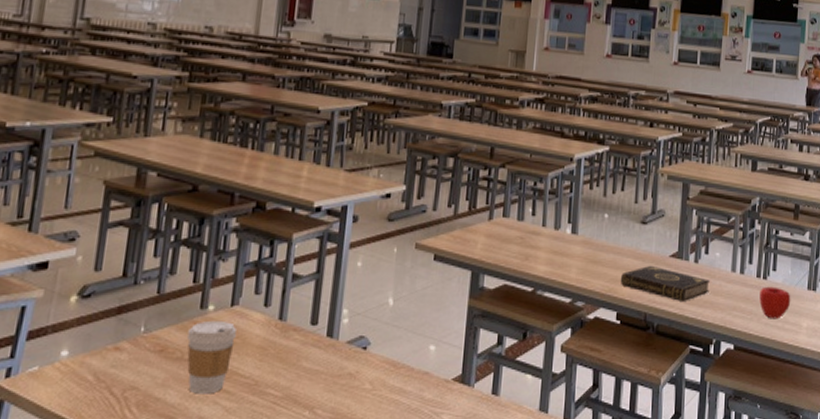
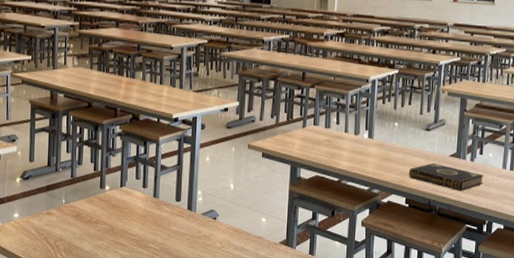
coffee cup: present [187,320,237,394] -> none [93,196,125,246]

